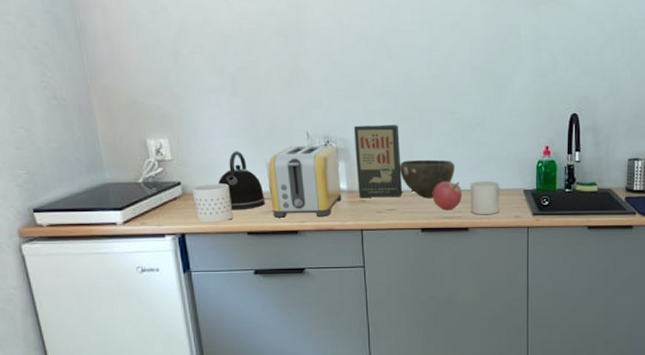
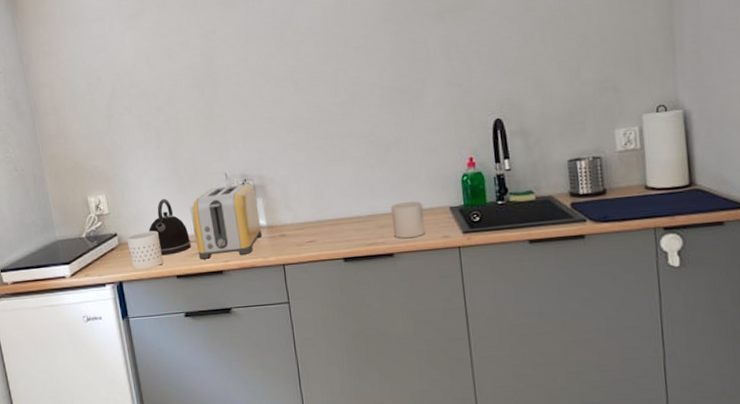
product box: present [353,124,402,197] -> none [268,155,321,232]
bowl: present [400,159,454,199] -> none [316,185,373,227]
fruit: present [432,181,463,211] -> none [351,206,384,237]

